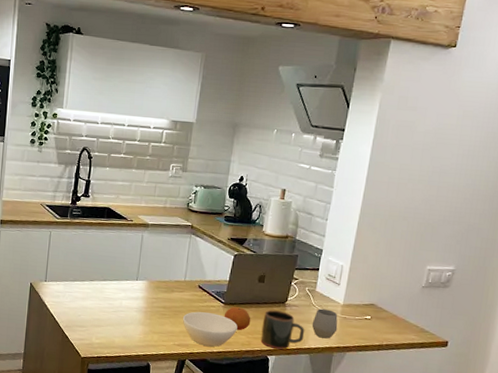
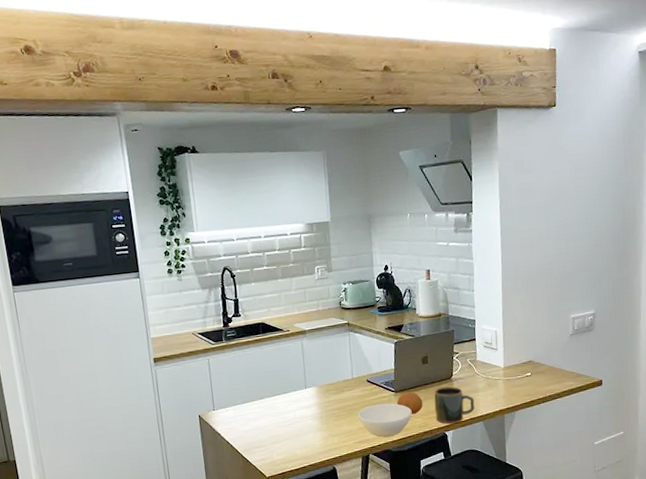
cup: present [311,308,338,339] -> none [479,375,504,404]

